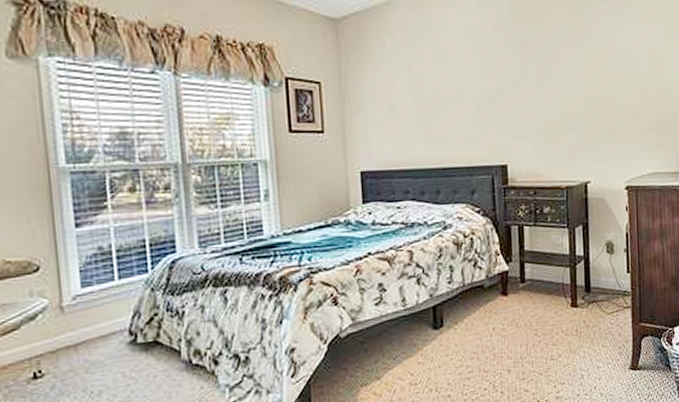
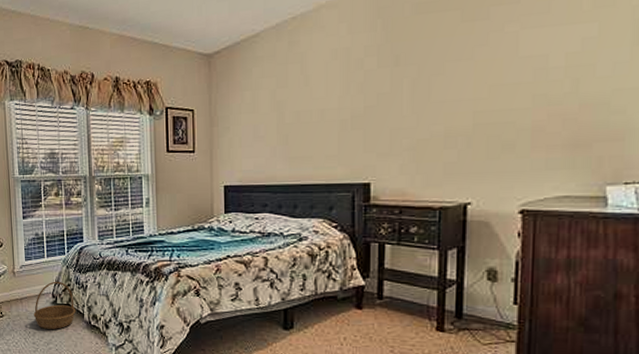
basket: none [98,311,168,383] -> present [33,281,76,329]

